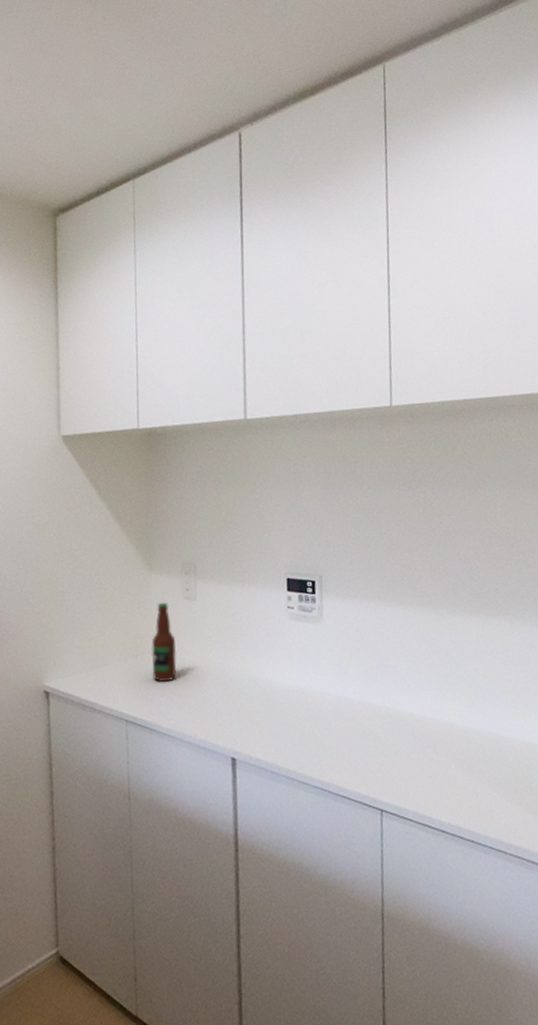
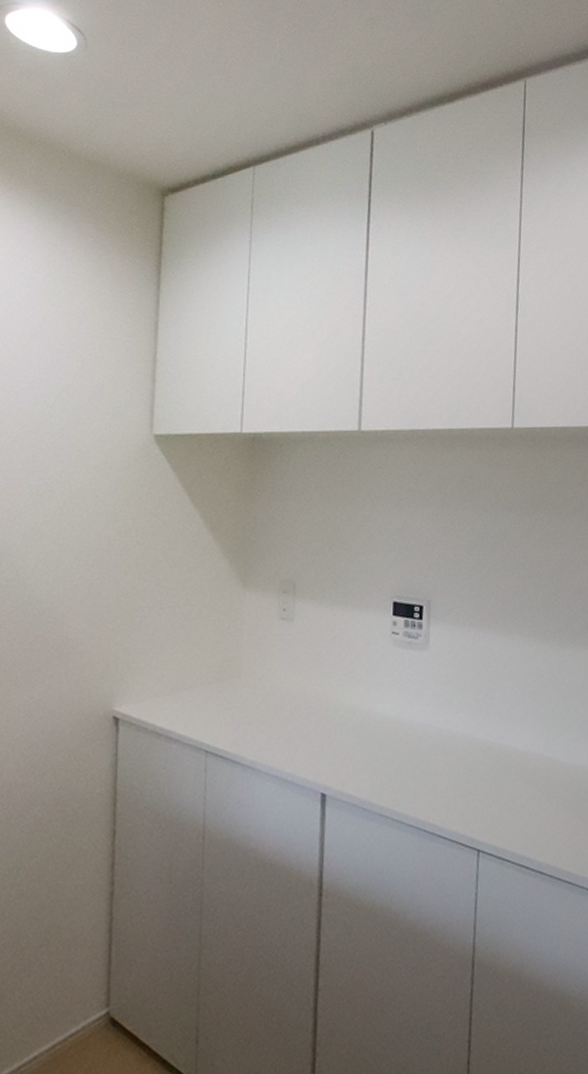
bottle: present [151,602,177,683] -> none [239,622,268,711]

